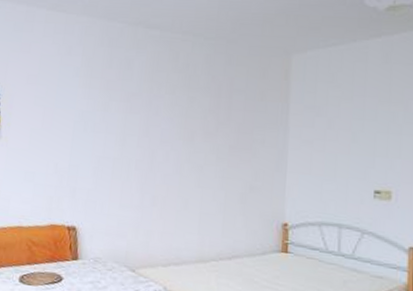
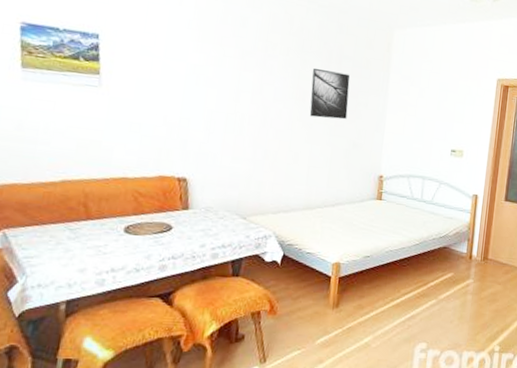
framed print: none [199,104,243,160] -> present [309,67,350,120]

